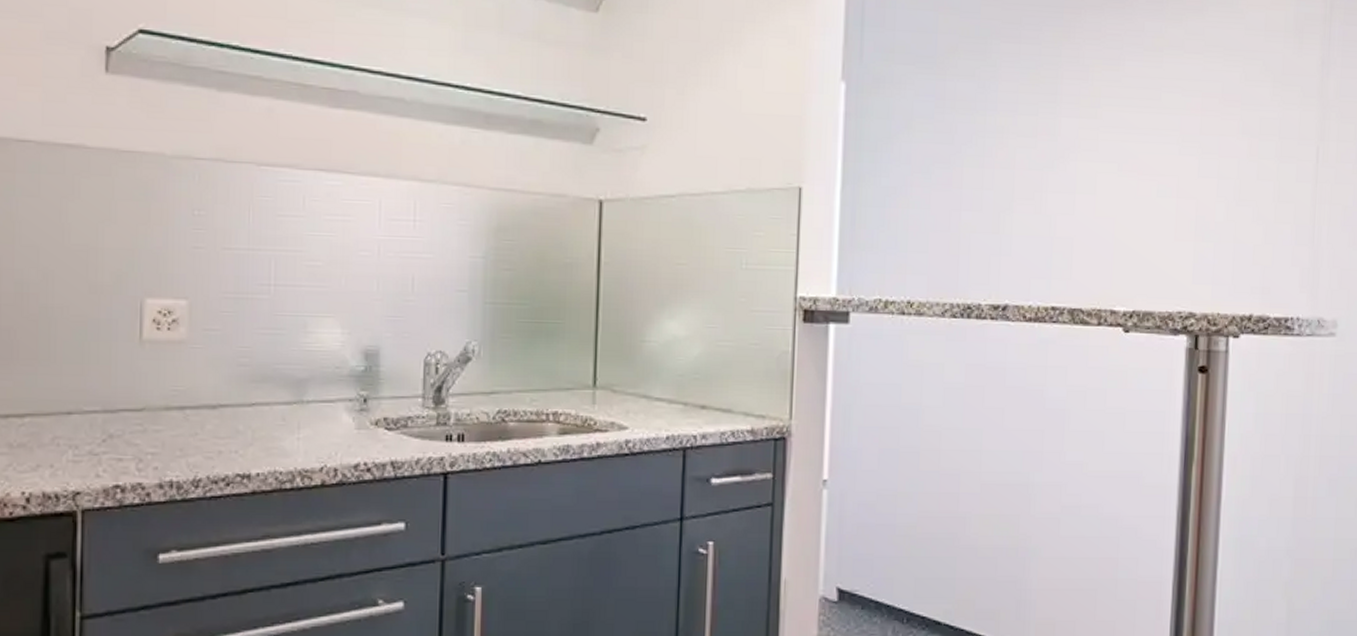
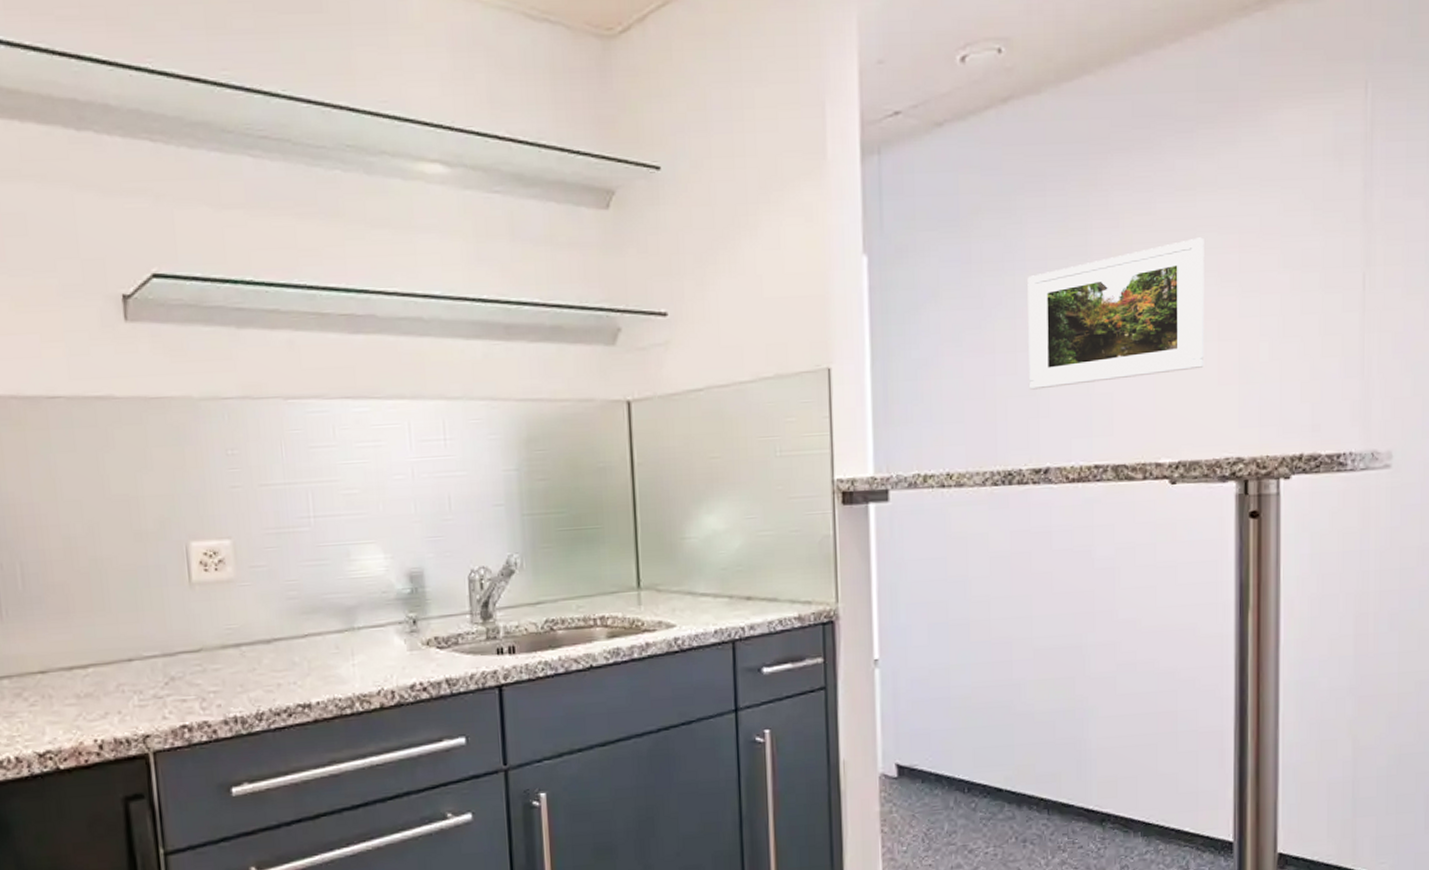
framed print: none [992,97,1169,228] -> present [1027,237,1205,390]

